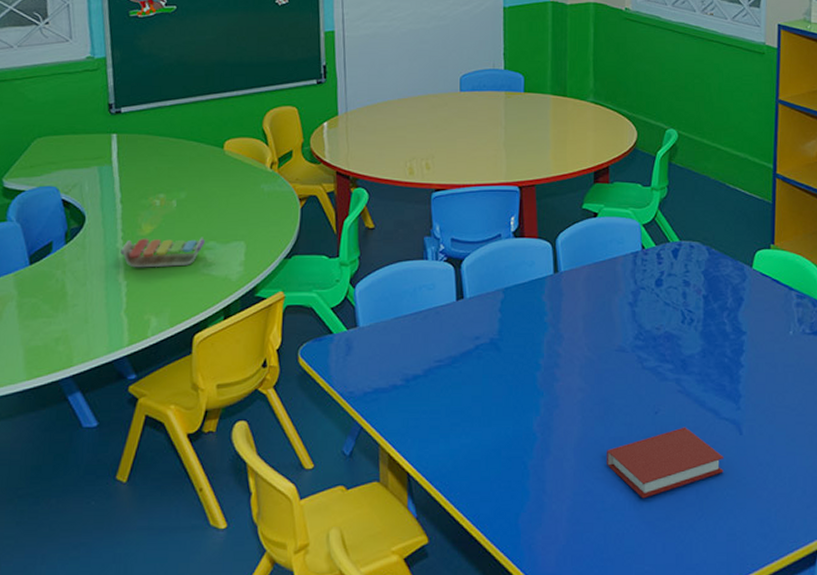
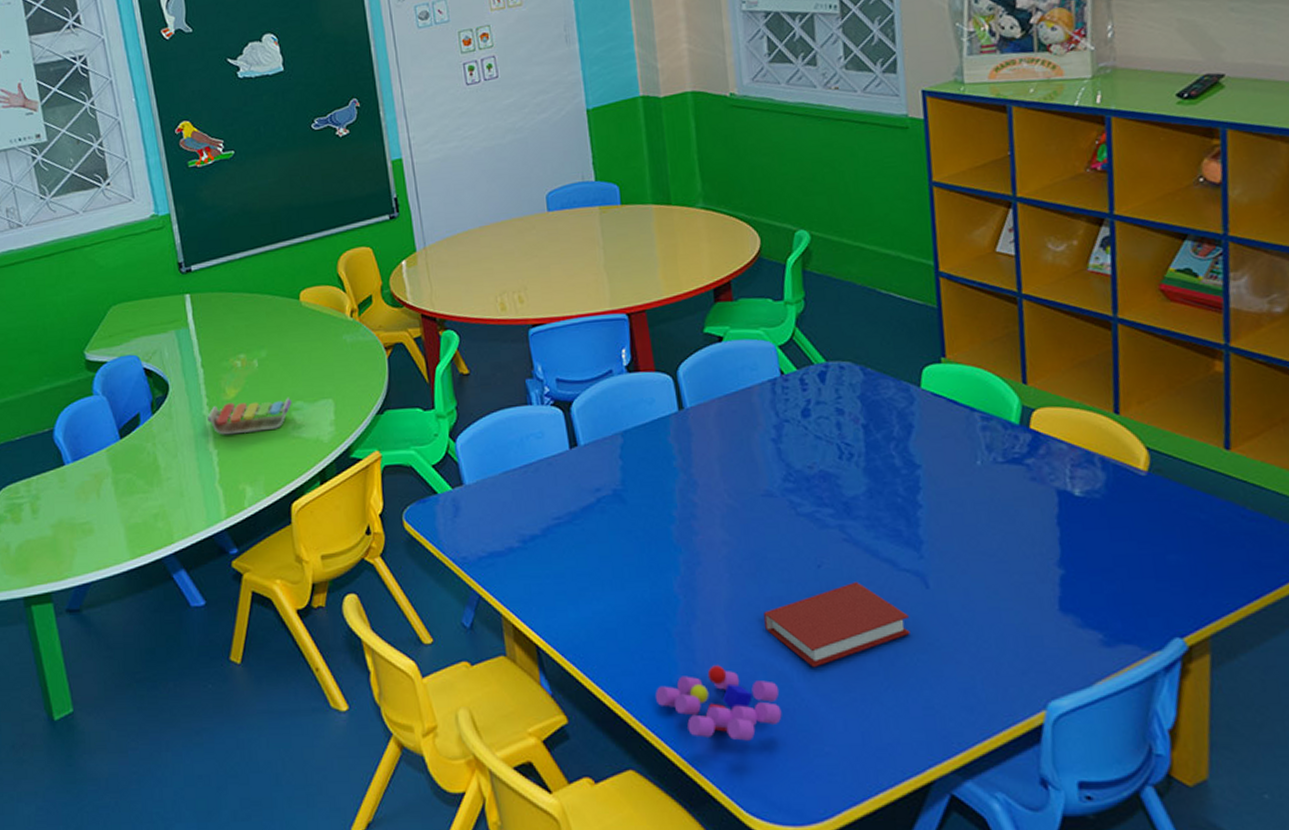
toy blocks: none [508,495,613,561] -> present [656,665,782,741]

